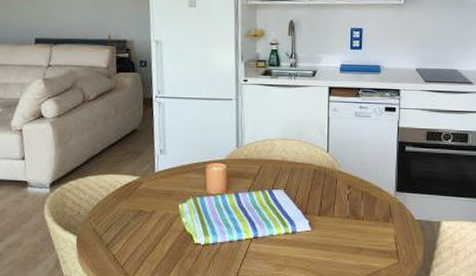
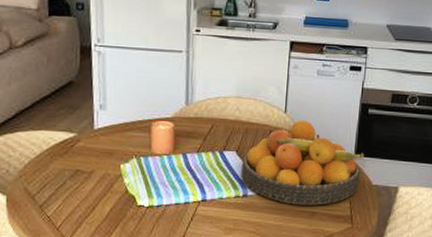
fruit bowl: none [290,158,406,241] -> present [241,120,365,205]

